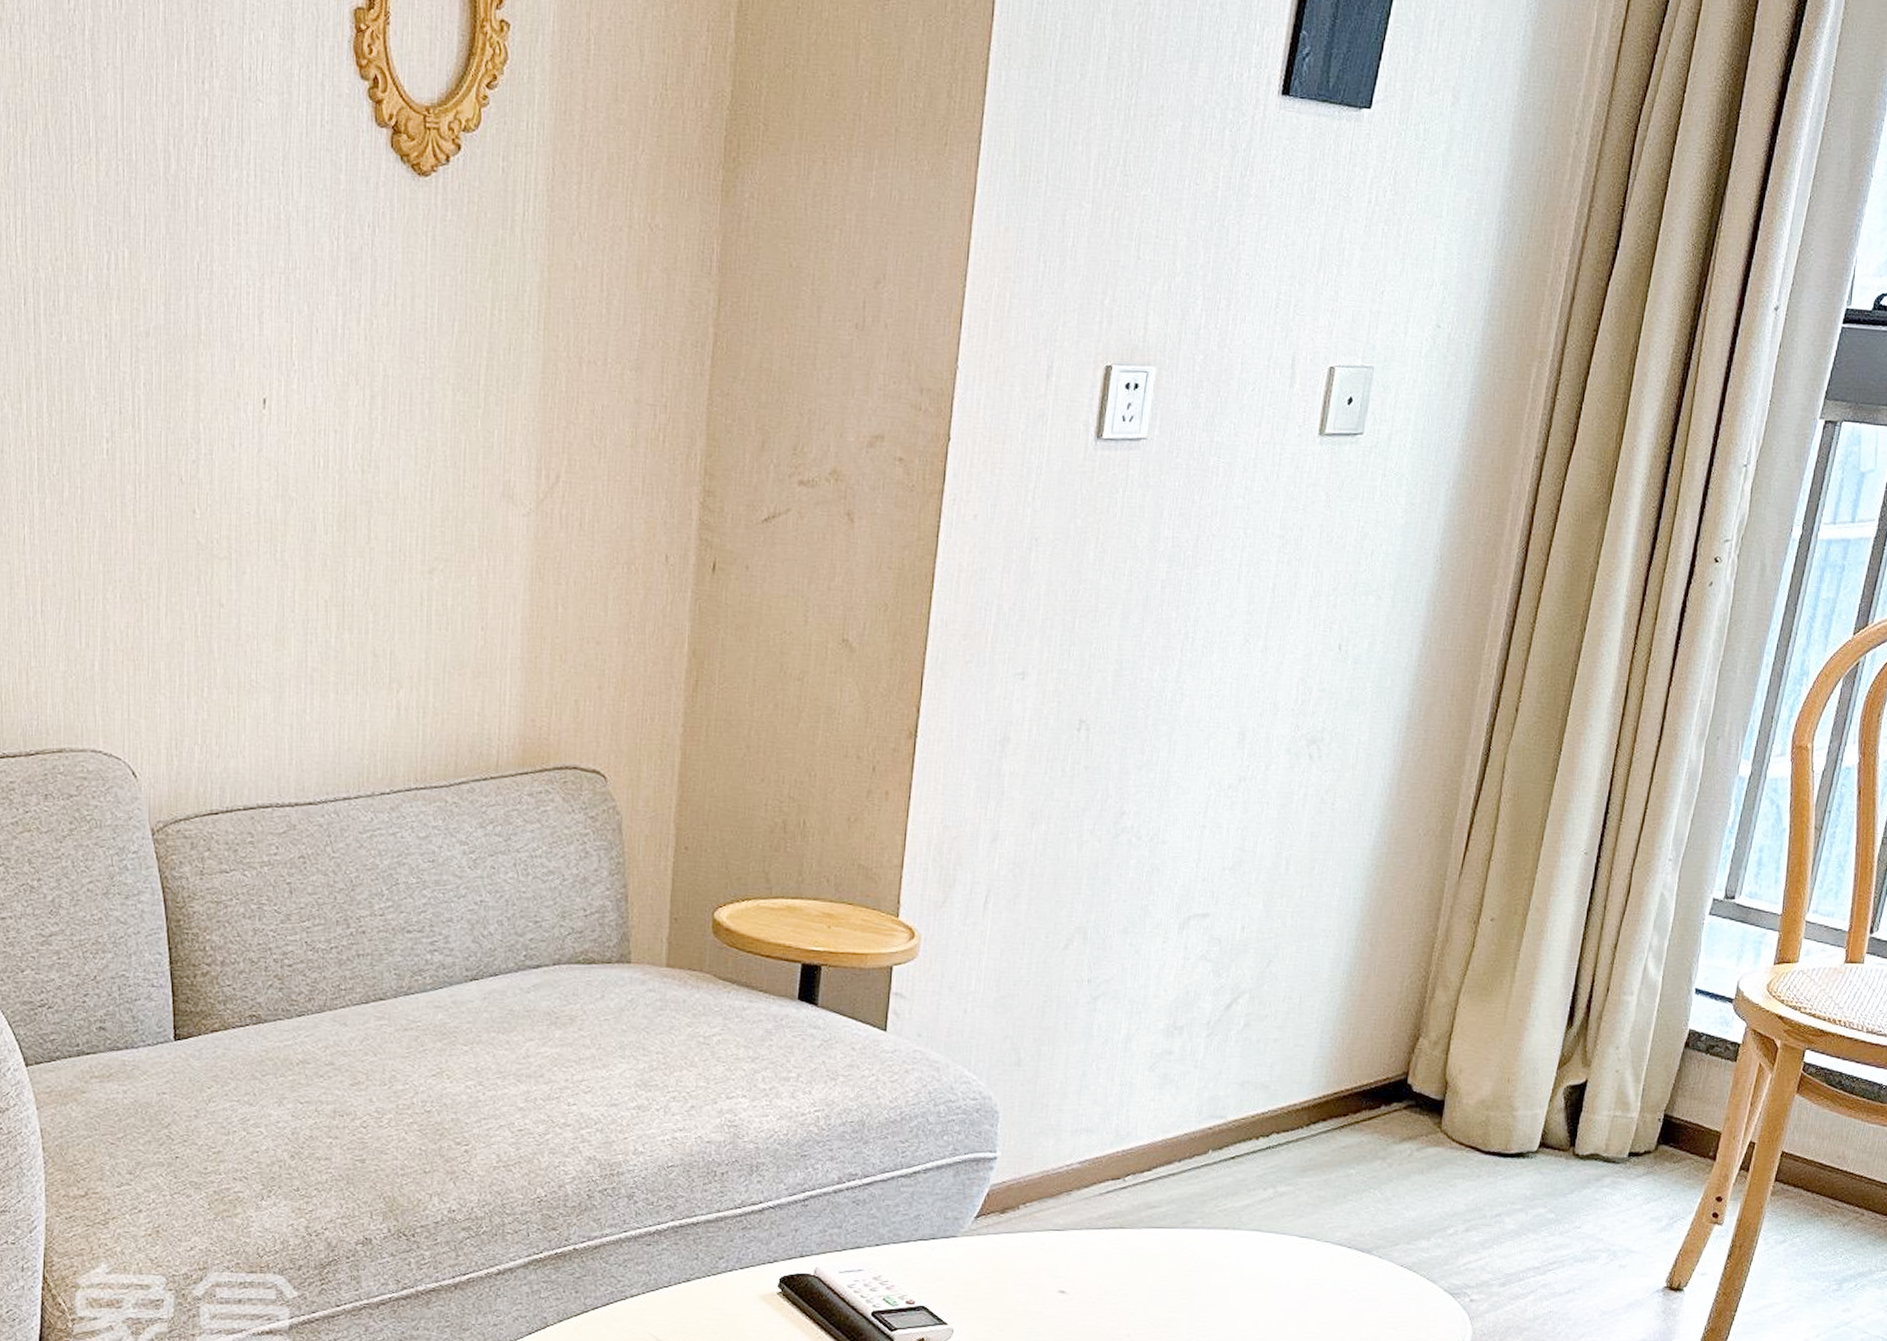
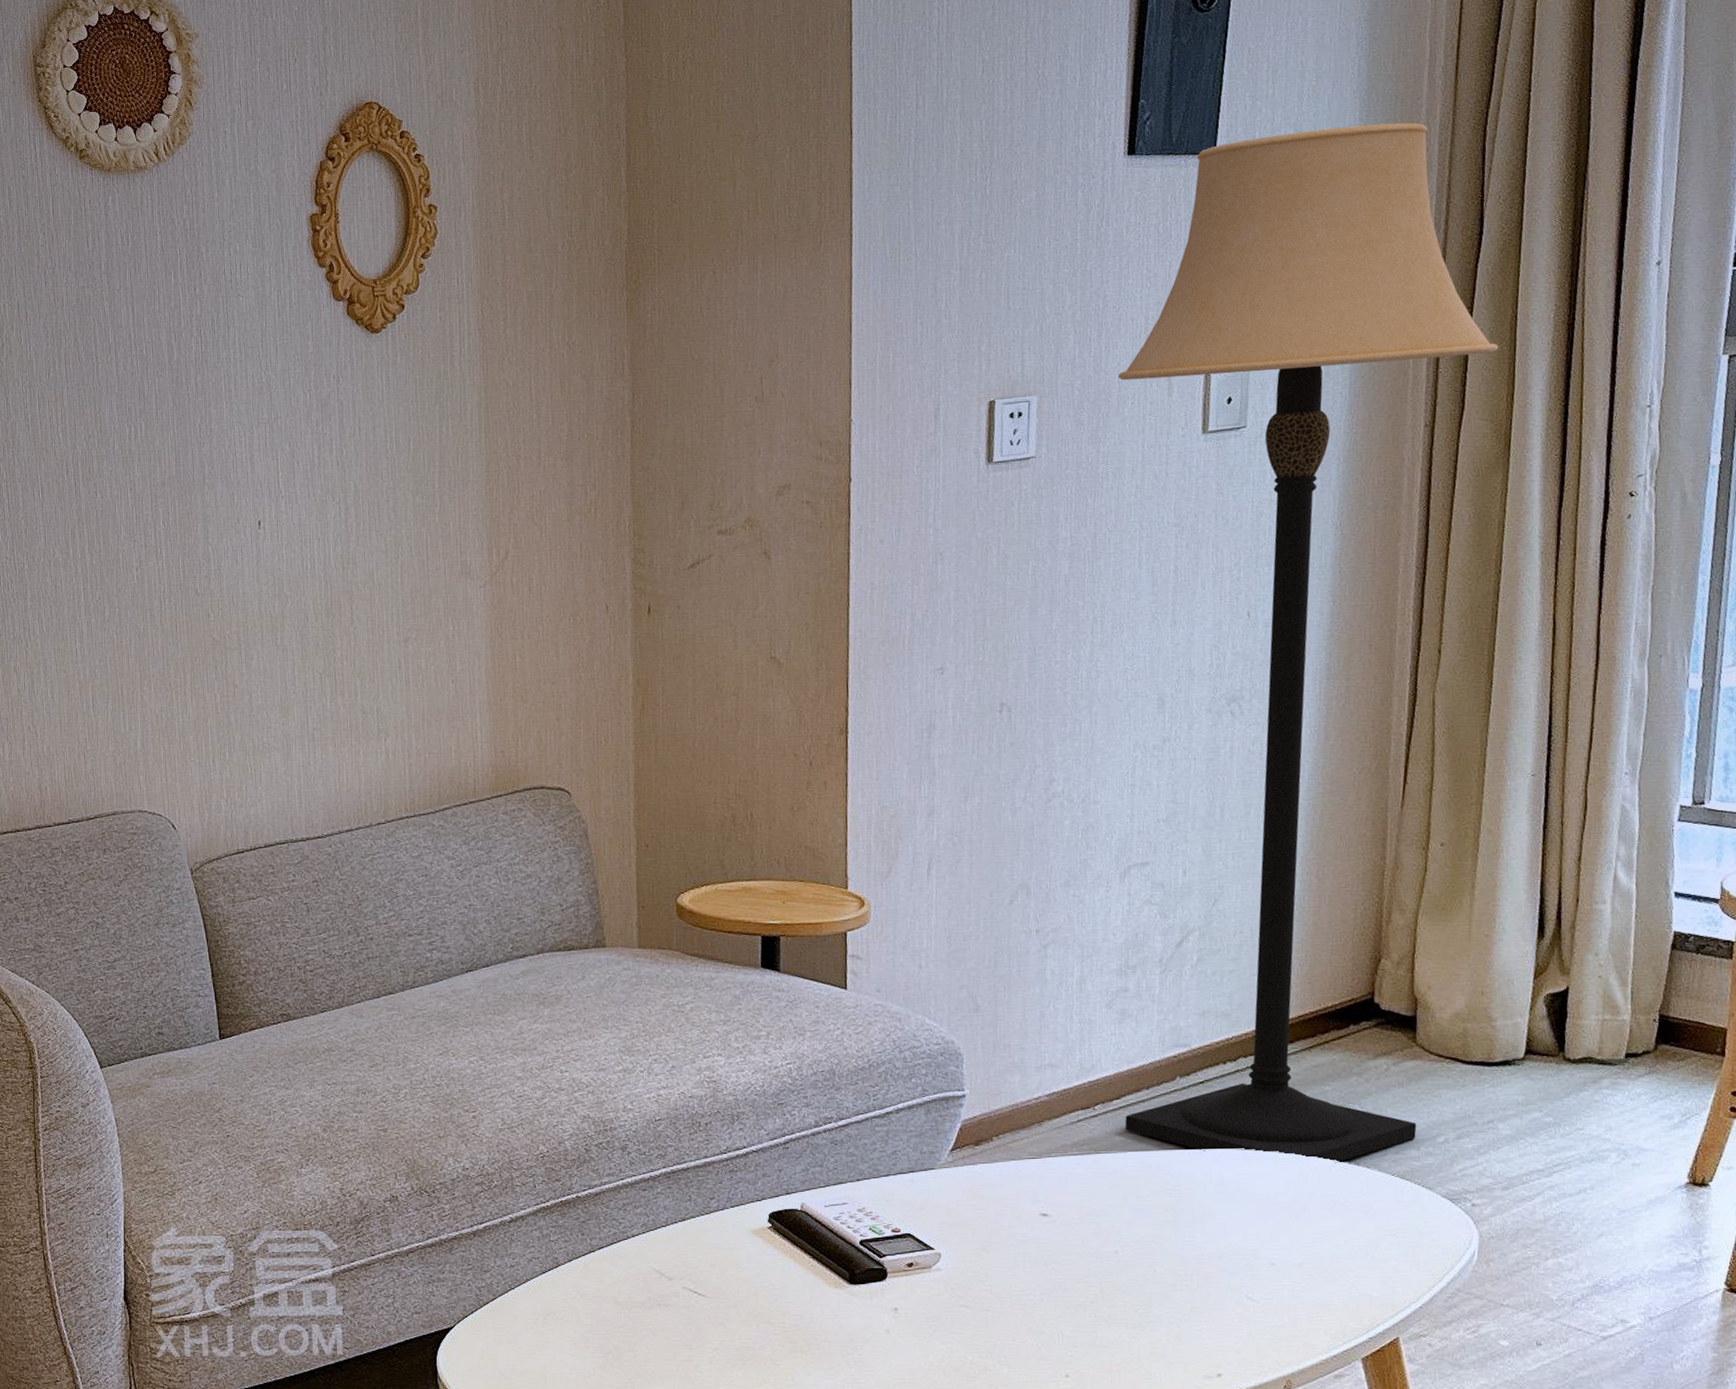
lamp: none [1152,98,1617,1251] -> present [1117,122,1499,1163]

